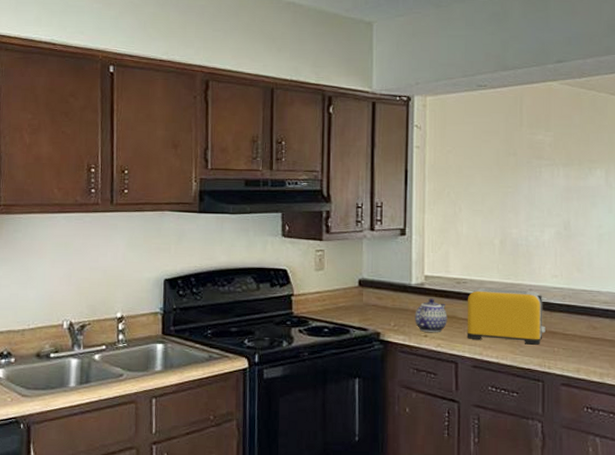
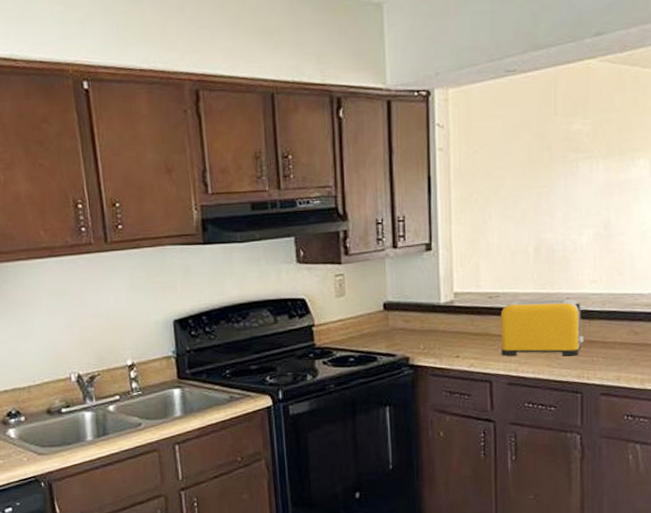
teapot: present [415,298,447,333] -> none [445,316,480,353]

